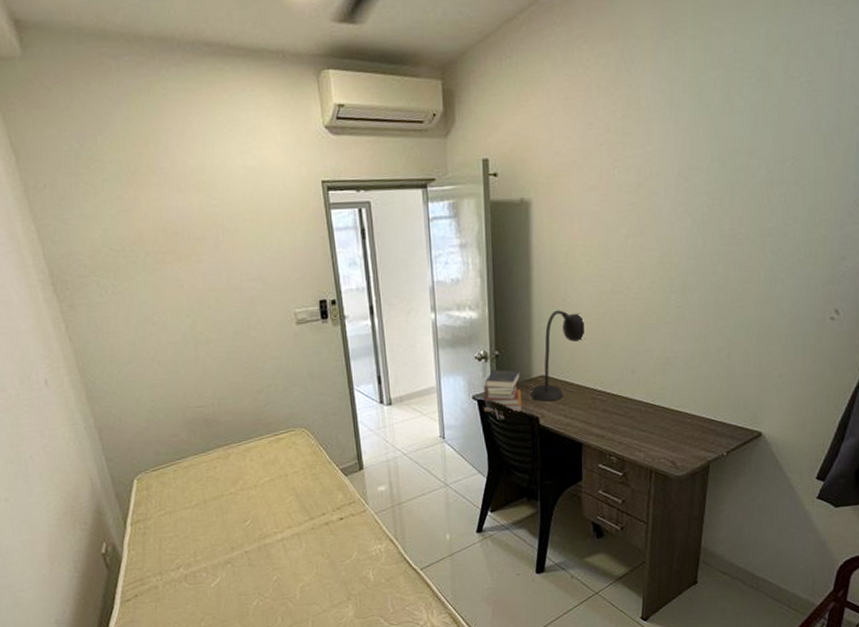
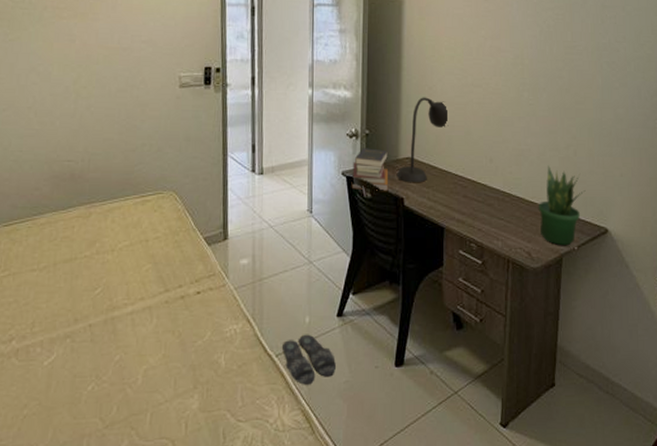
slippers: none [426,549,478,593] -> present [283,334,336,385]
planter: none [684,371,739,453] -> present [538,165,586,246]

